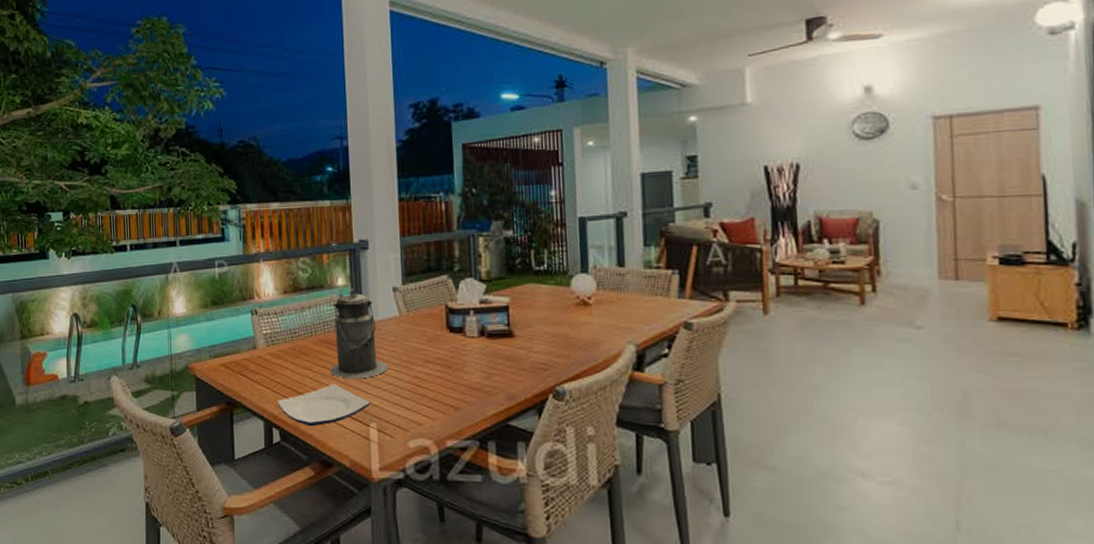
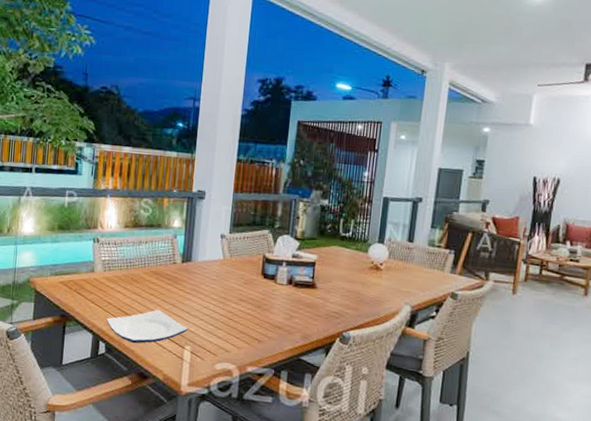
canister: present [330,289,388,379] -> none [157,231,208,308]

